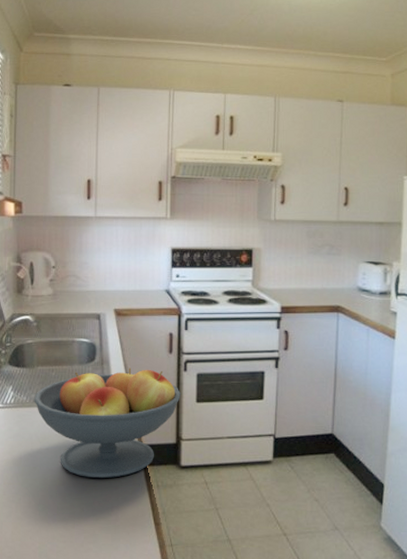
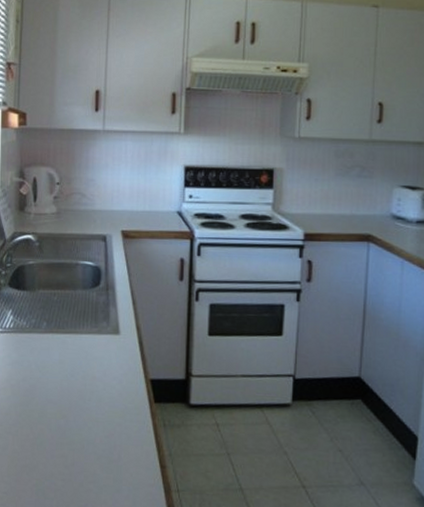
fruit bowl: present [34,368,180,478] -> none [34,295,191,414]

